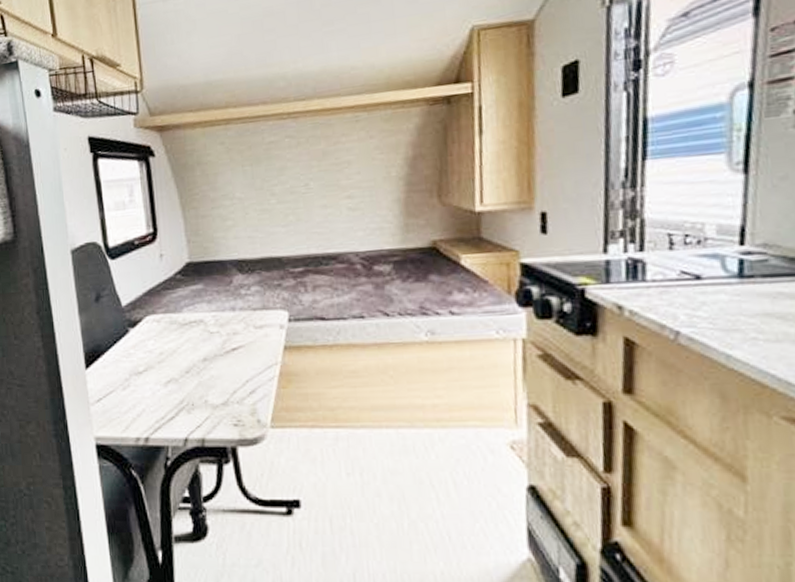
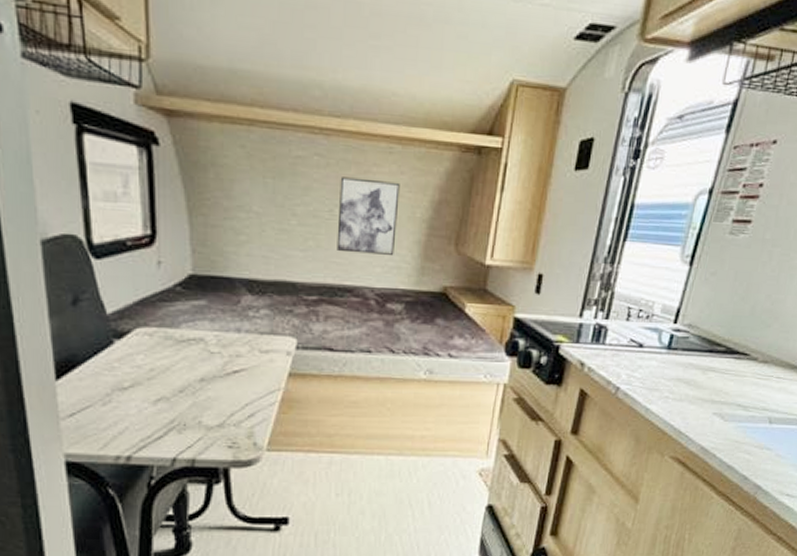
wall art: none [312,147,374,222] -> present [337,177,400,255]

